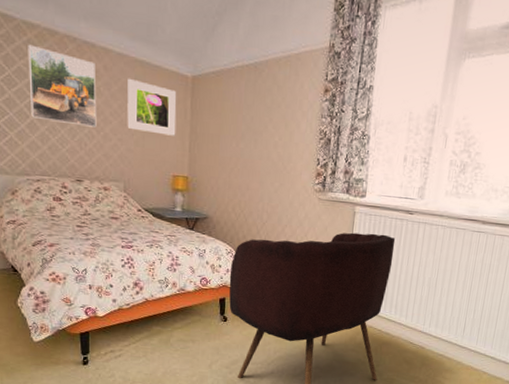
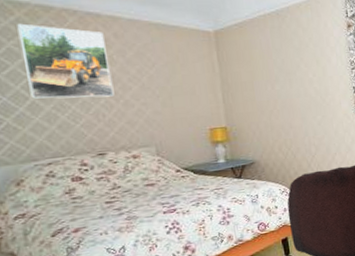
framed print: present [127,78,177,136] -> none [143,42,206,92]

